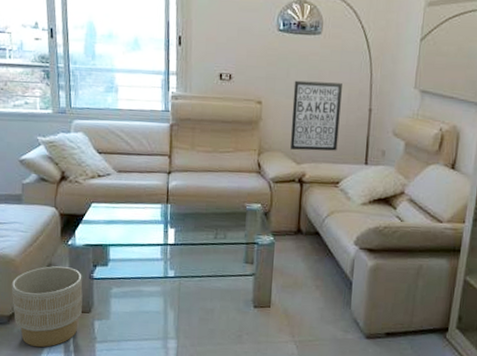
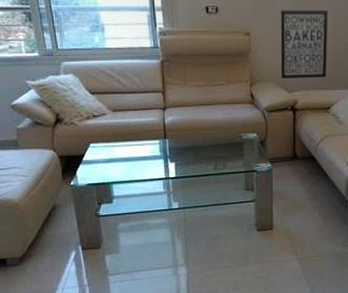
planter: present [11,266,83,348] -> none [18,207,92,285]

